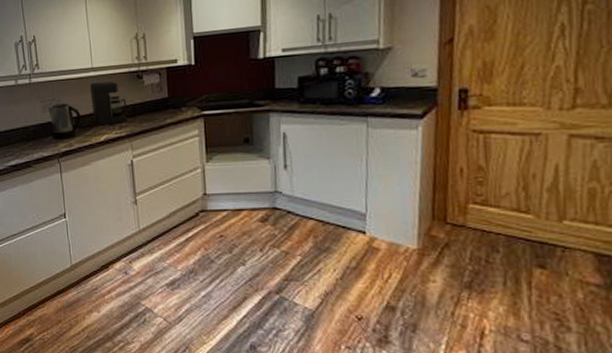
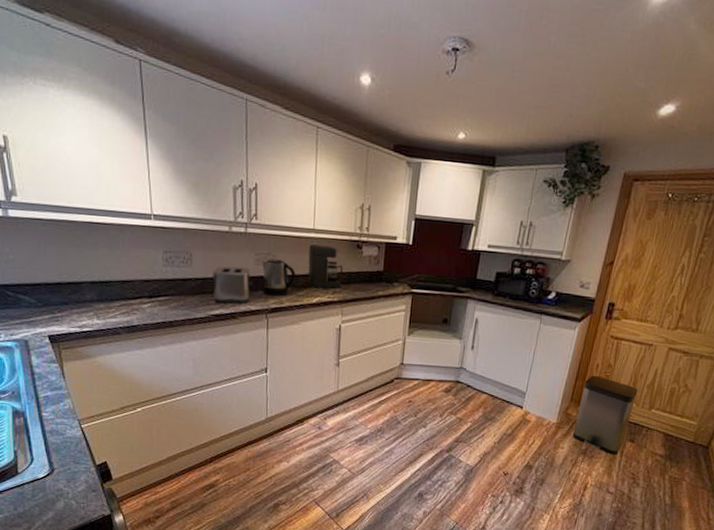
toaster: none [5,116,42,154] -> present [212,266,252,304]
pedal bin: none [444,182,534,288] -> present [572,375,638,455]

